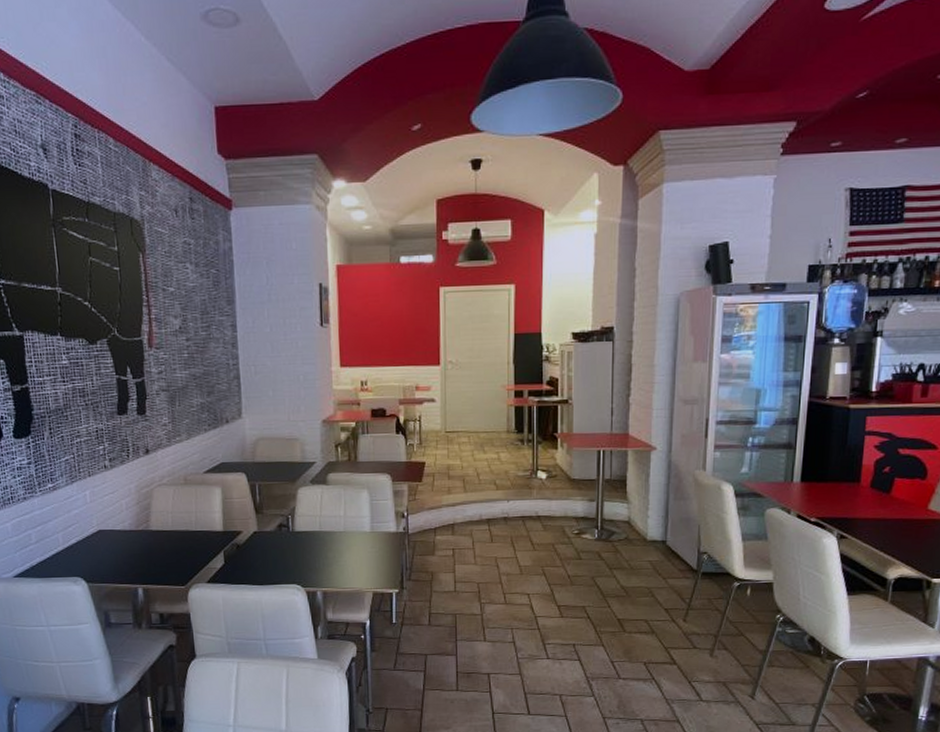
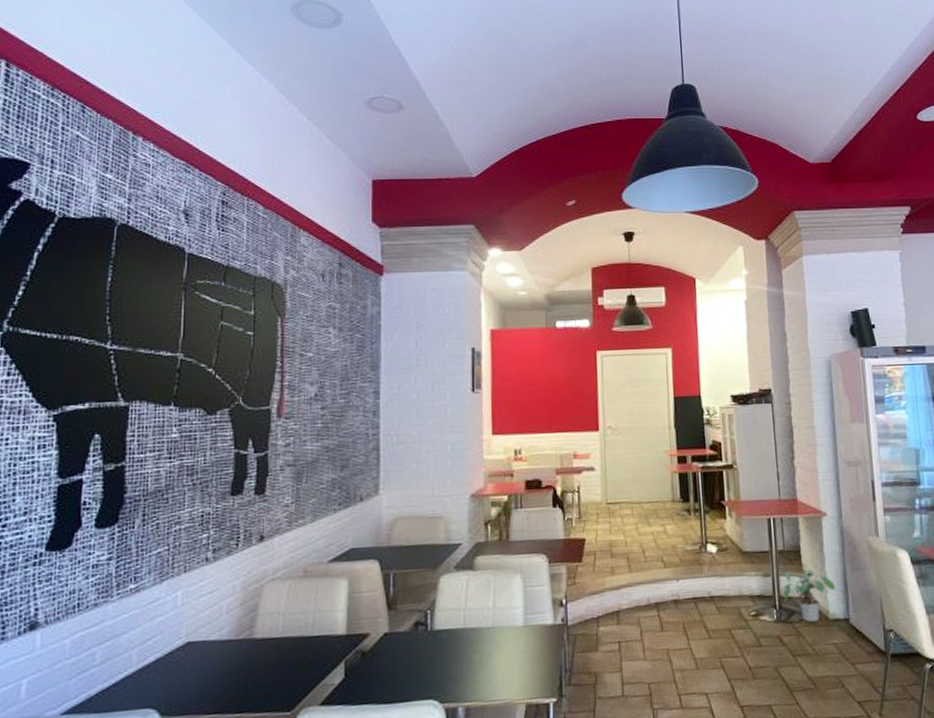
potted plant: none [604,497,656,542] -> present [781,569,835,622]

